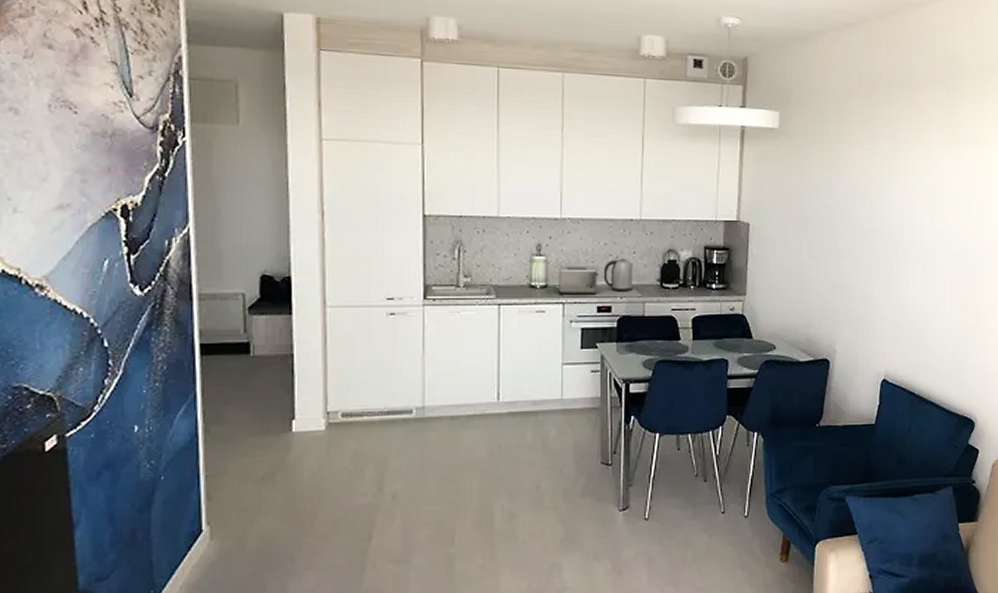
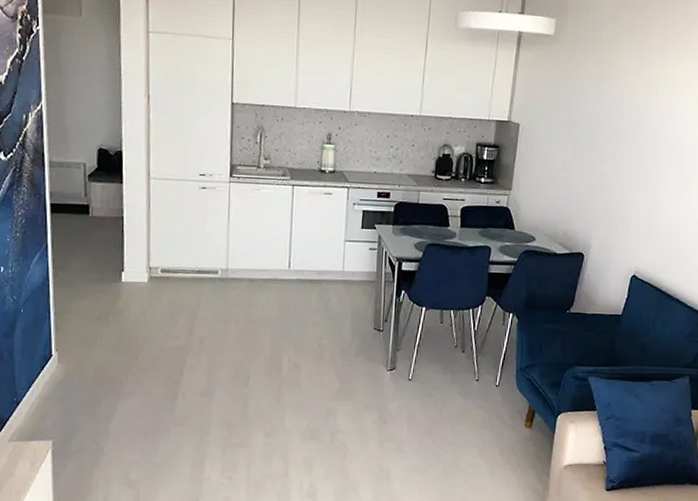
toaster: present [557,266,599,295] -> none [343,154,381,182]
kettle: present [603,259,634,292] -> none [384,150,412,181]

